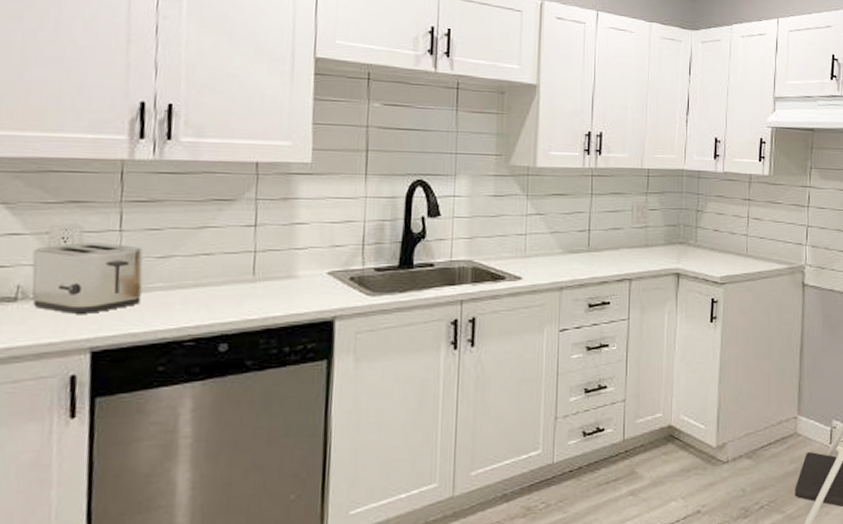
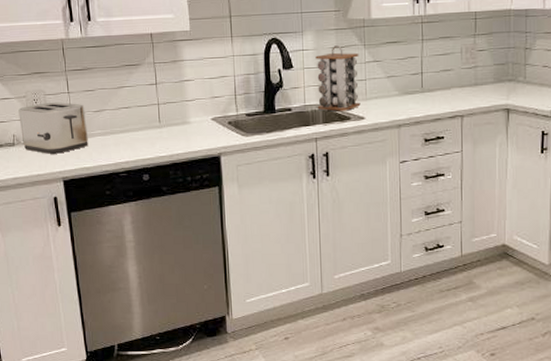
spice rack: none [466,194,520,269] -> present [315,45,361,112]

